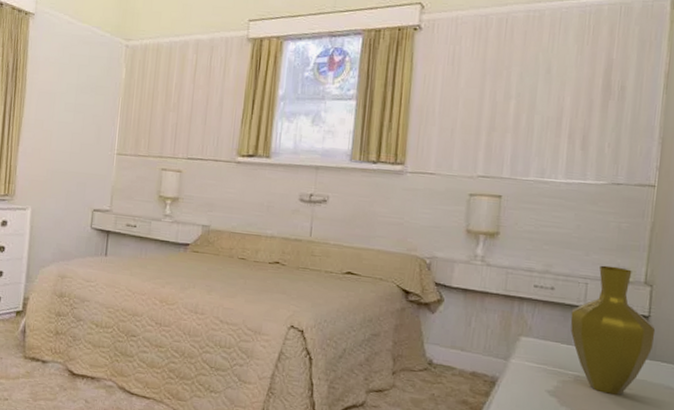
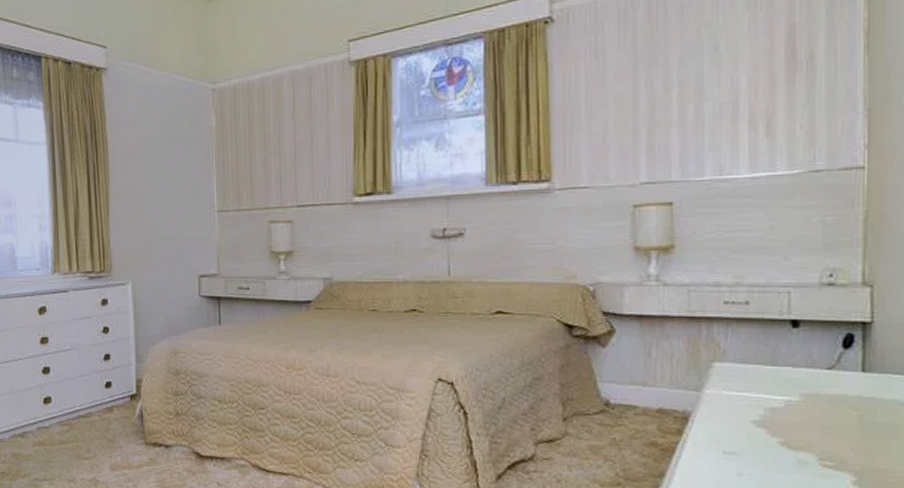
vase: present [570,265,656,395] -> none [773,268,882,418]

